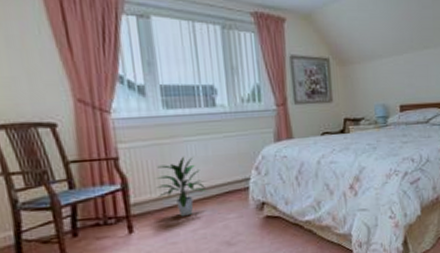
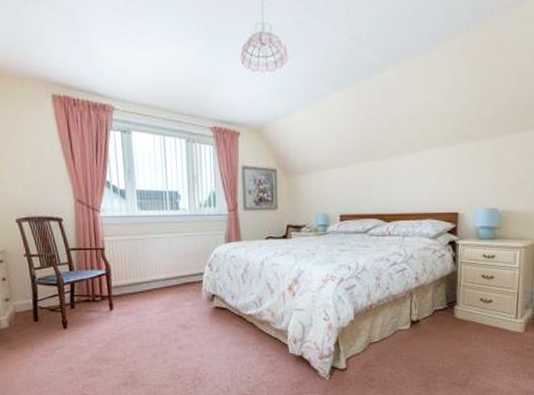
indoor plant: present [155,156,206,217] -> none [130,251,168,301]

